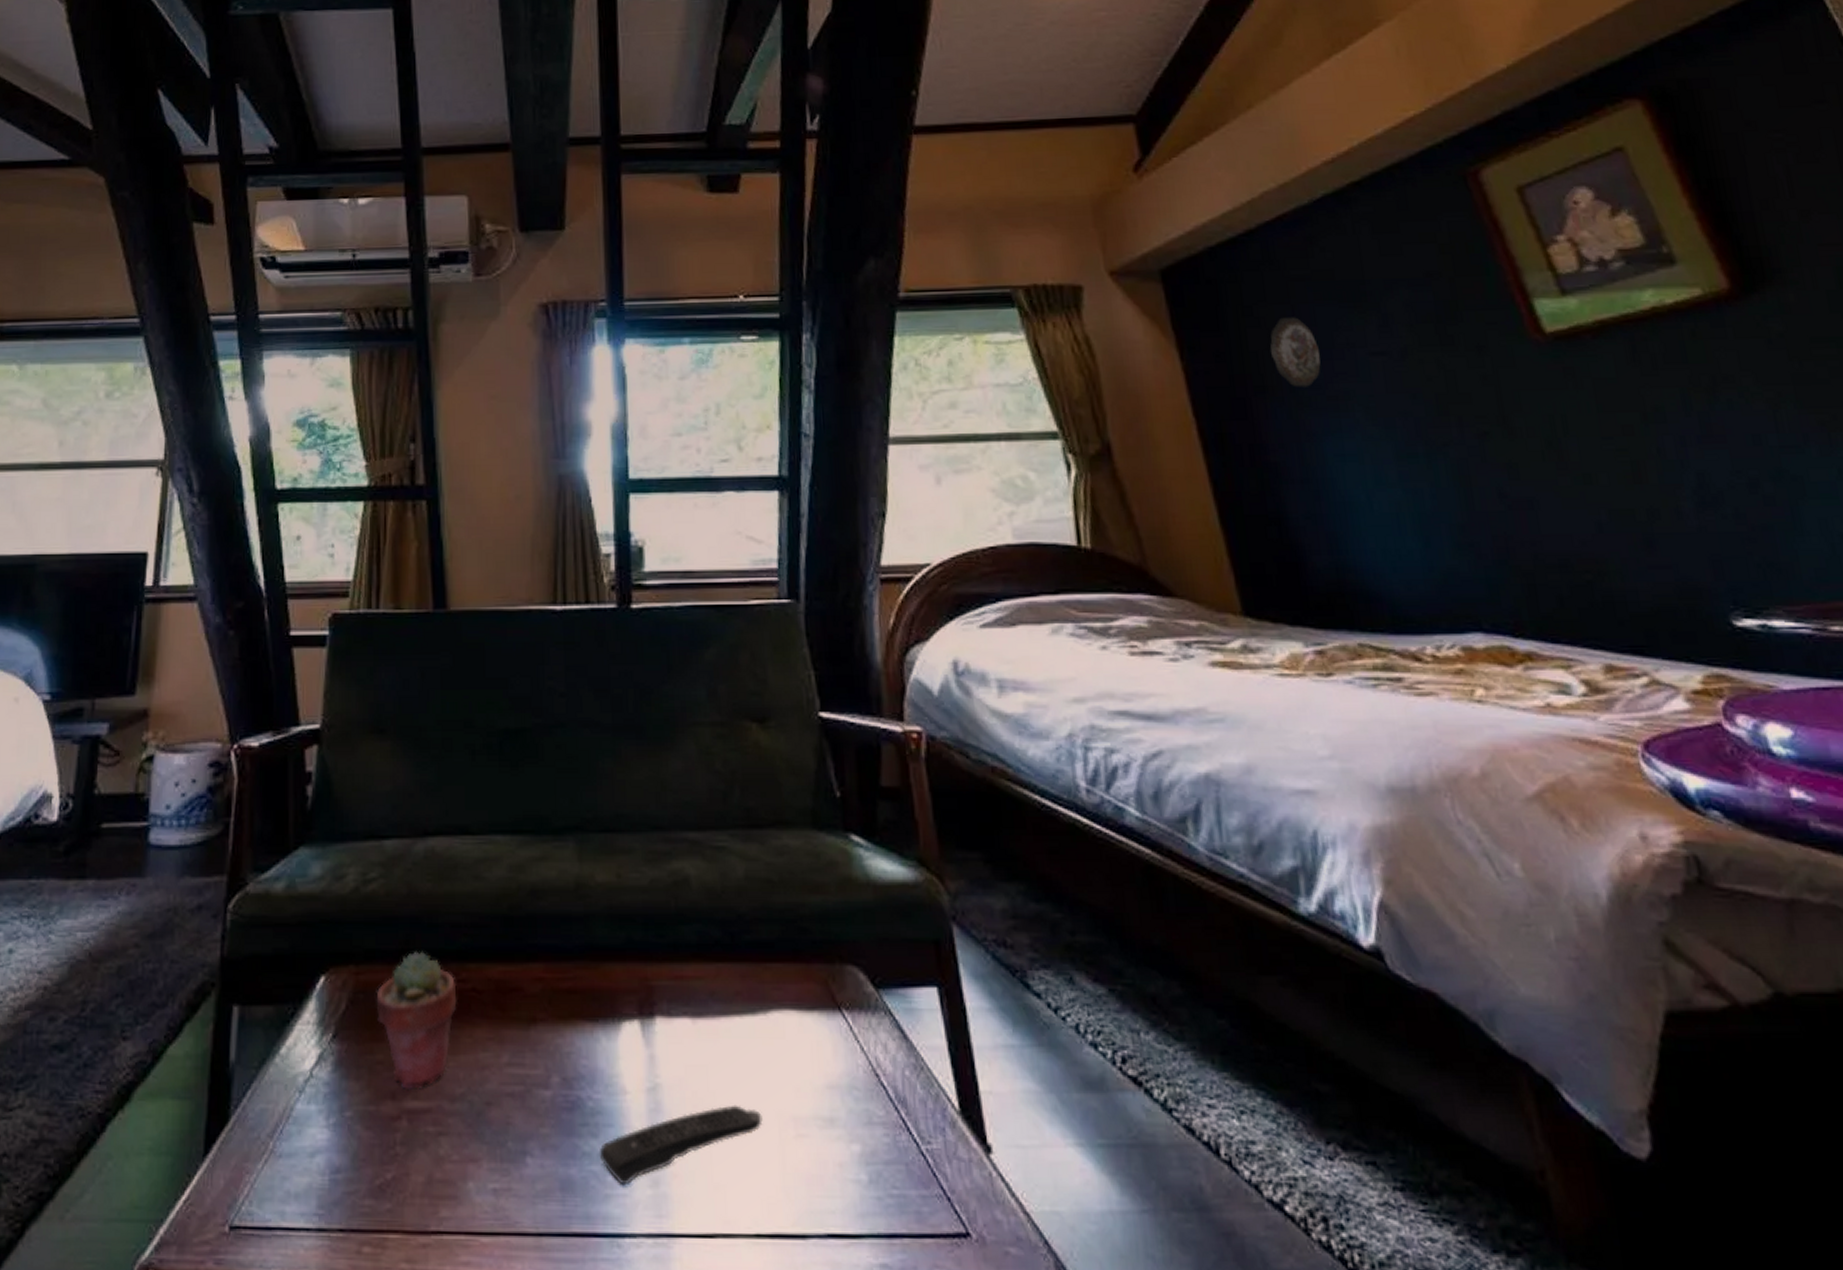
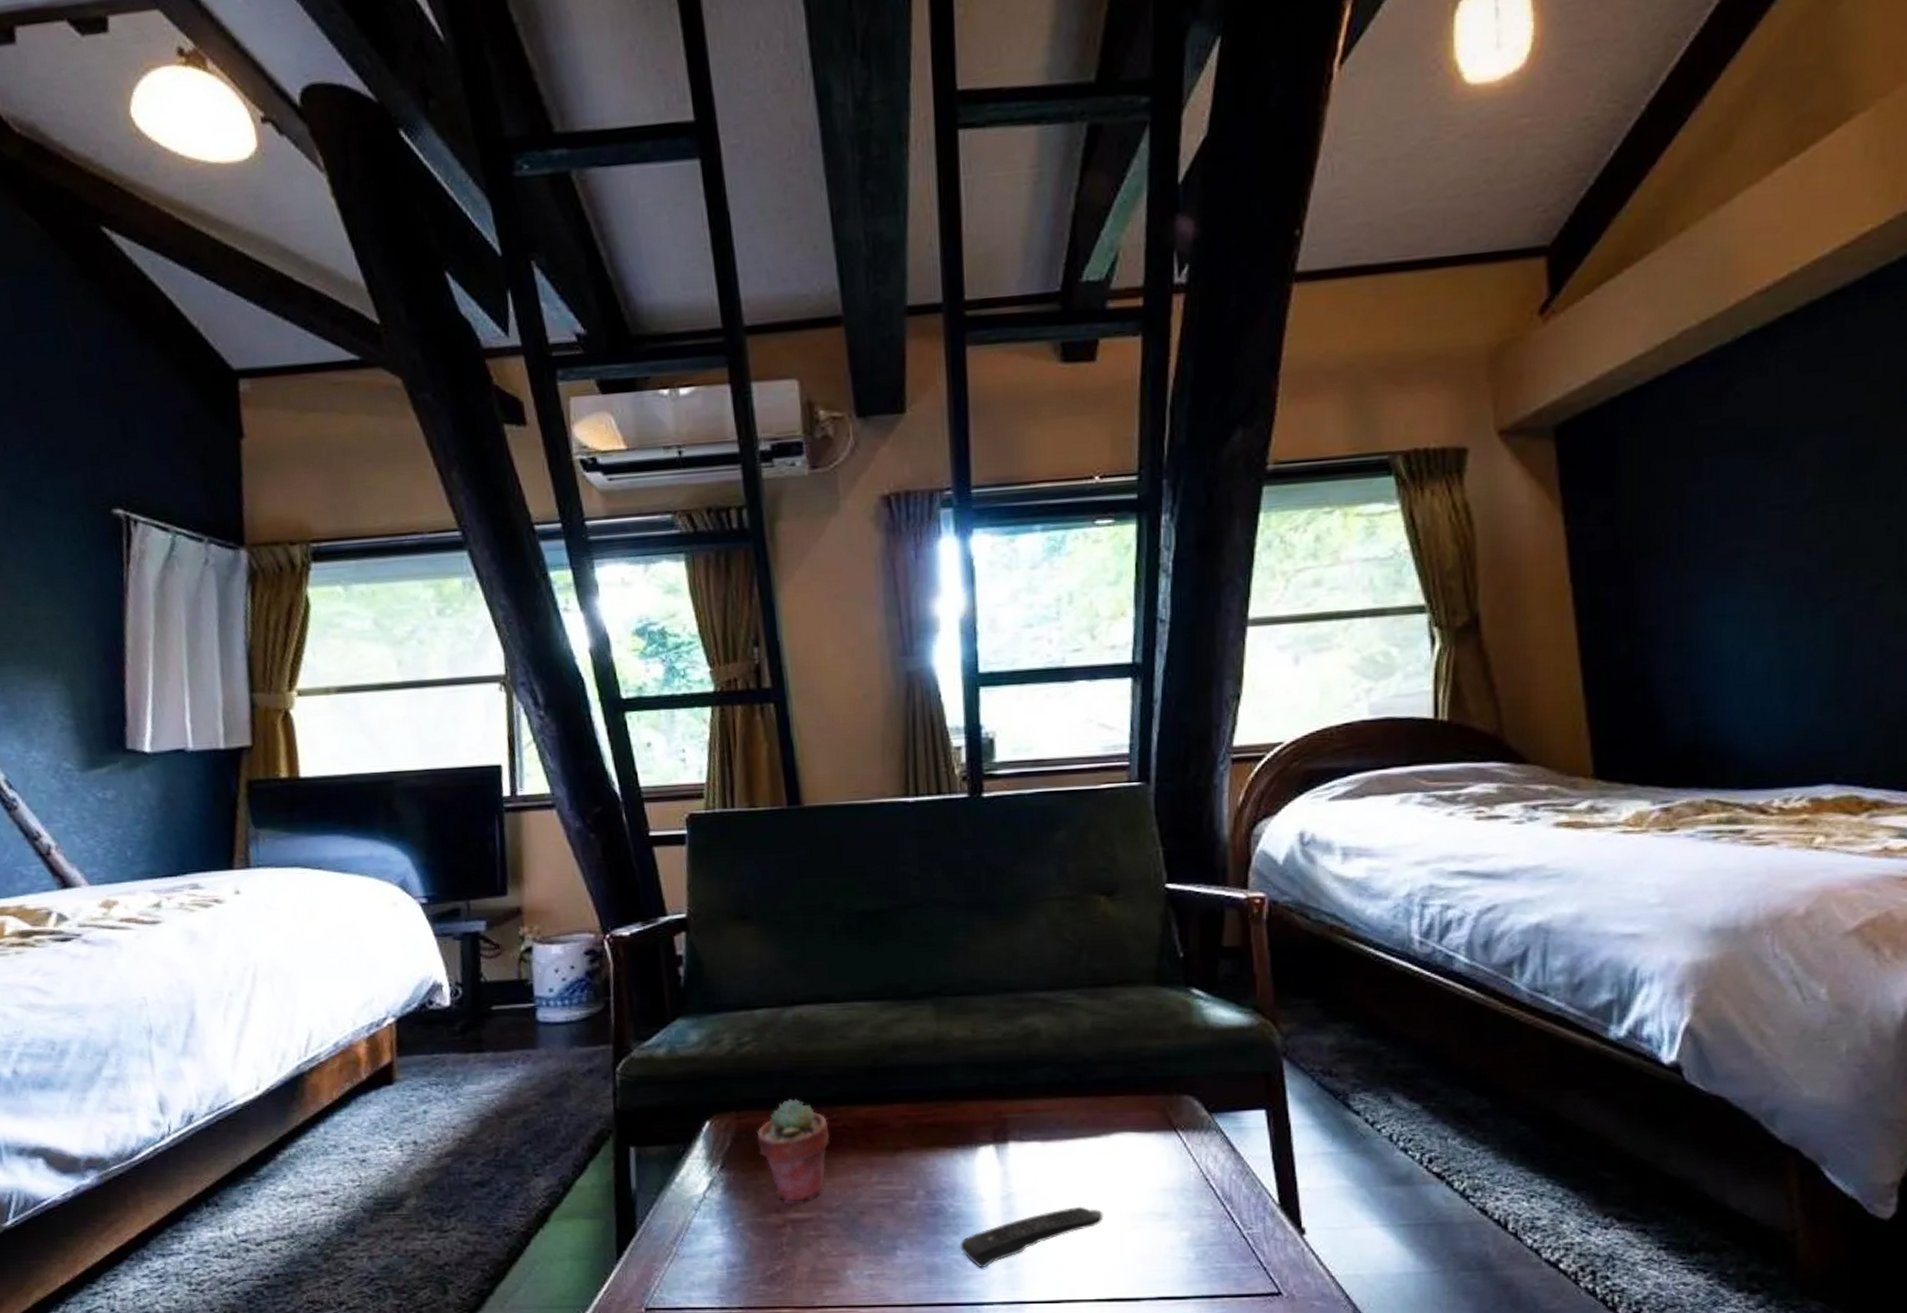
decorative plate: present [1269,317,1321,387] -> none [1662,471,1717,548]

